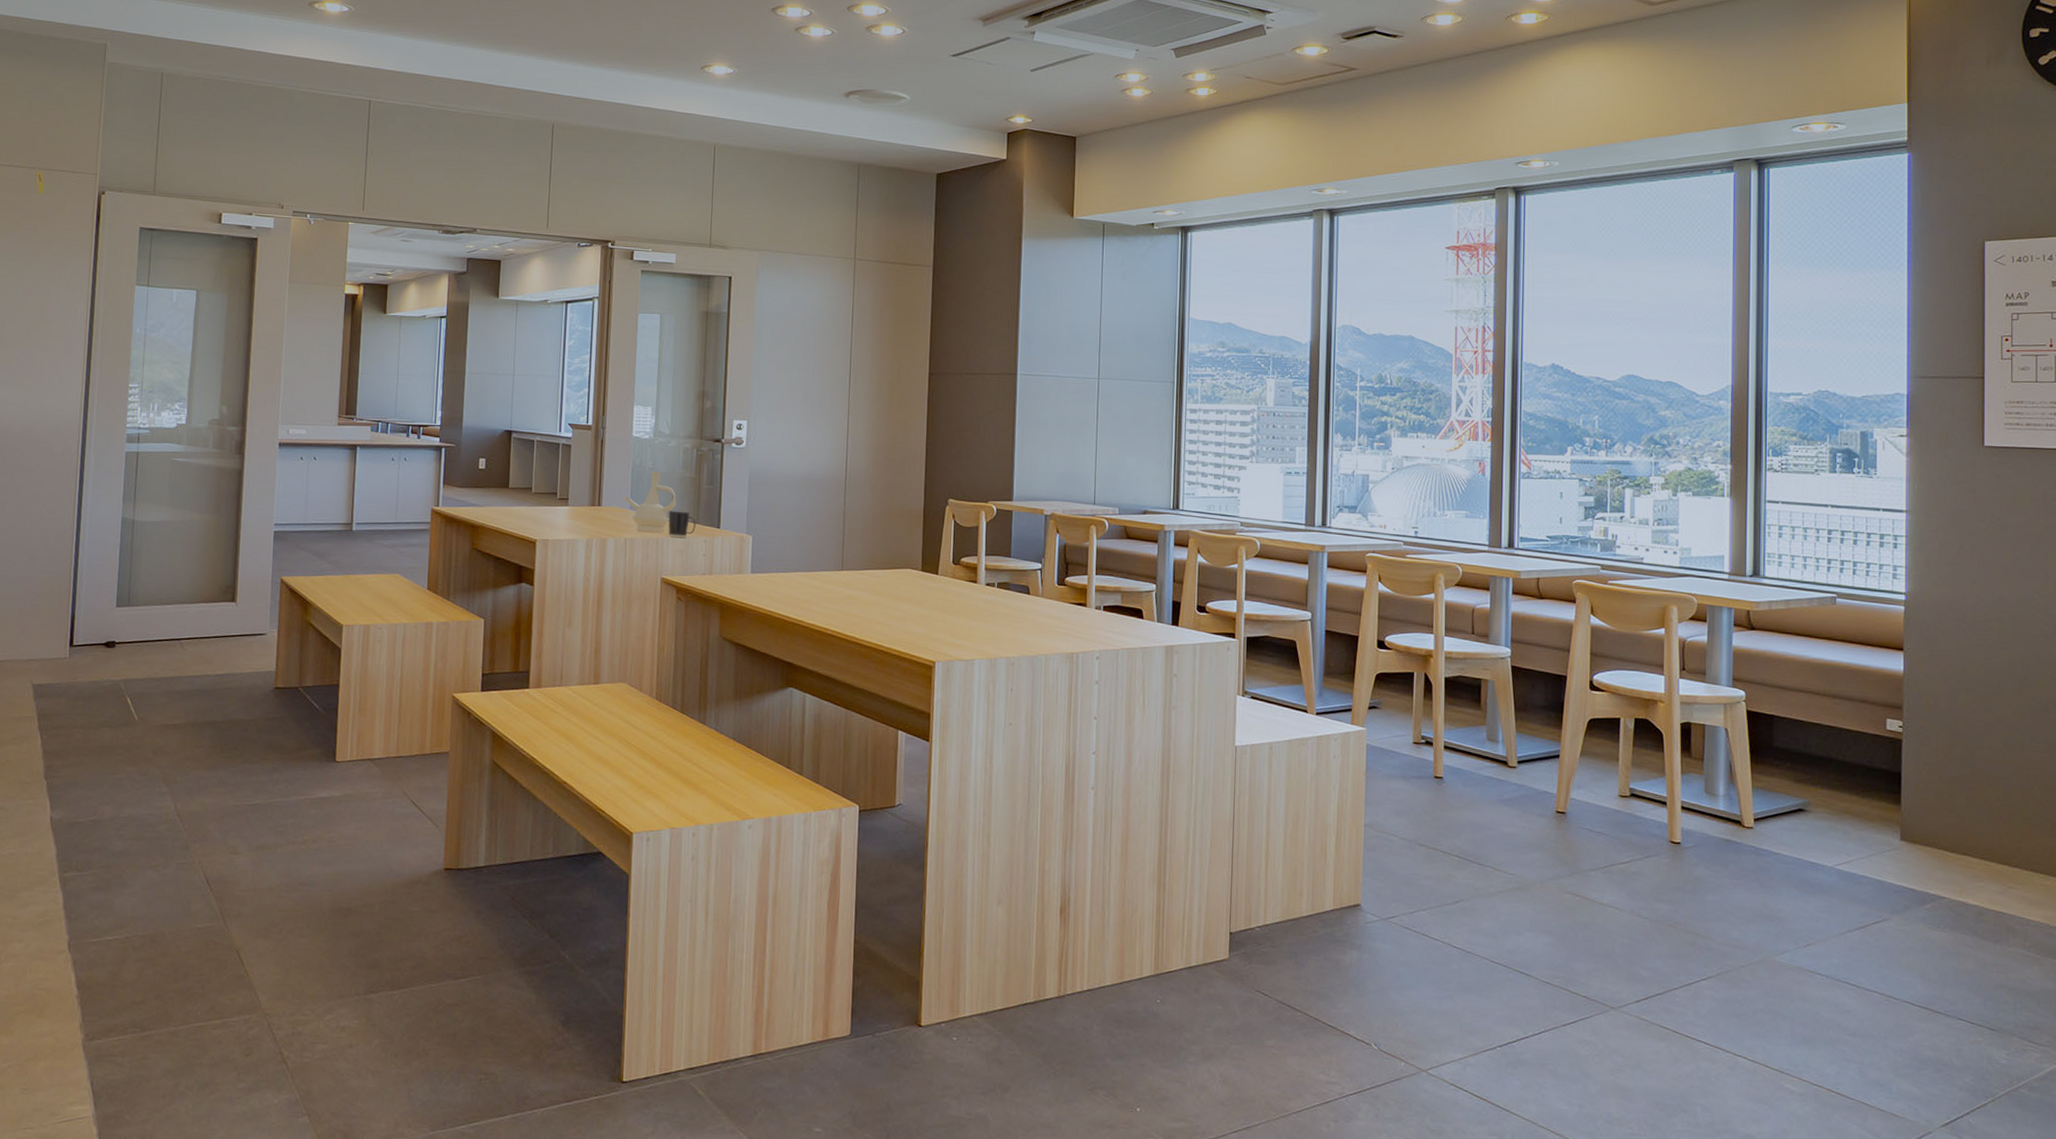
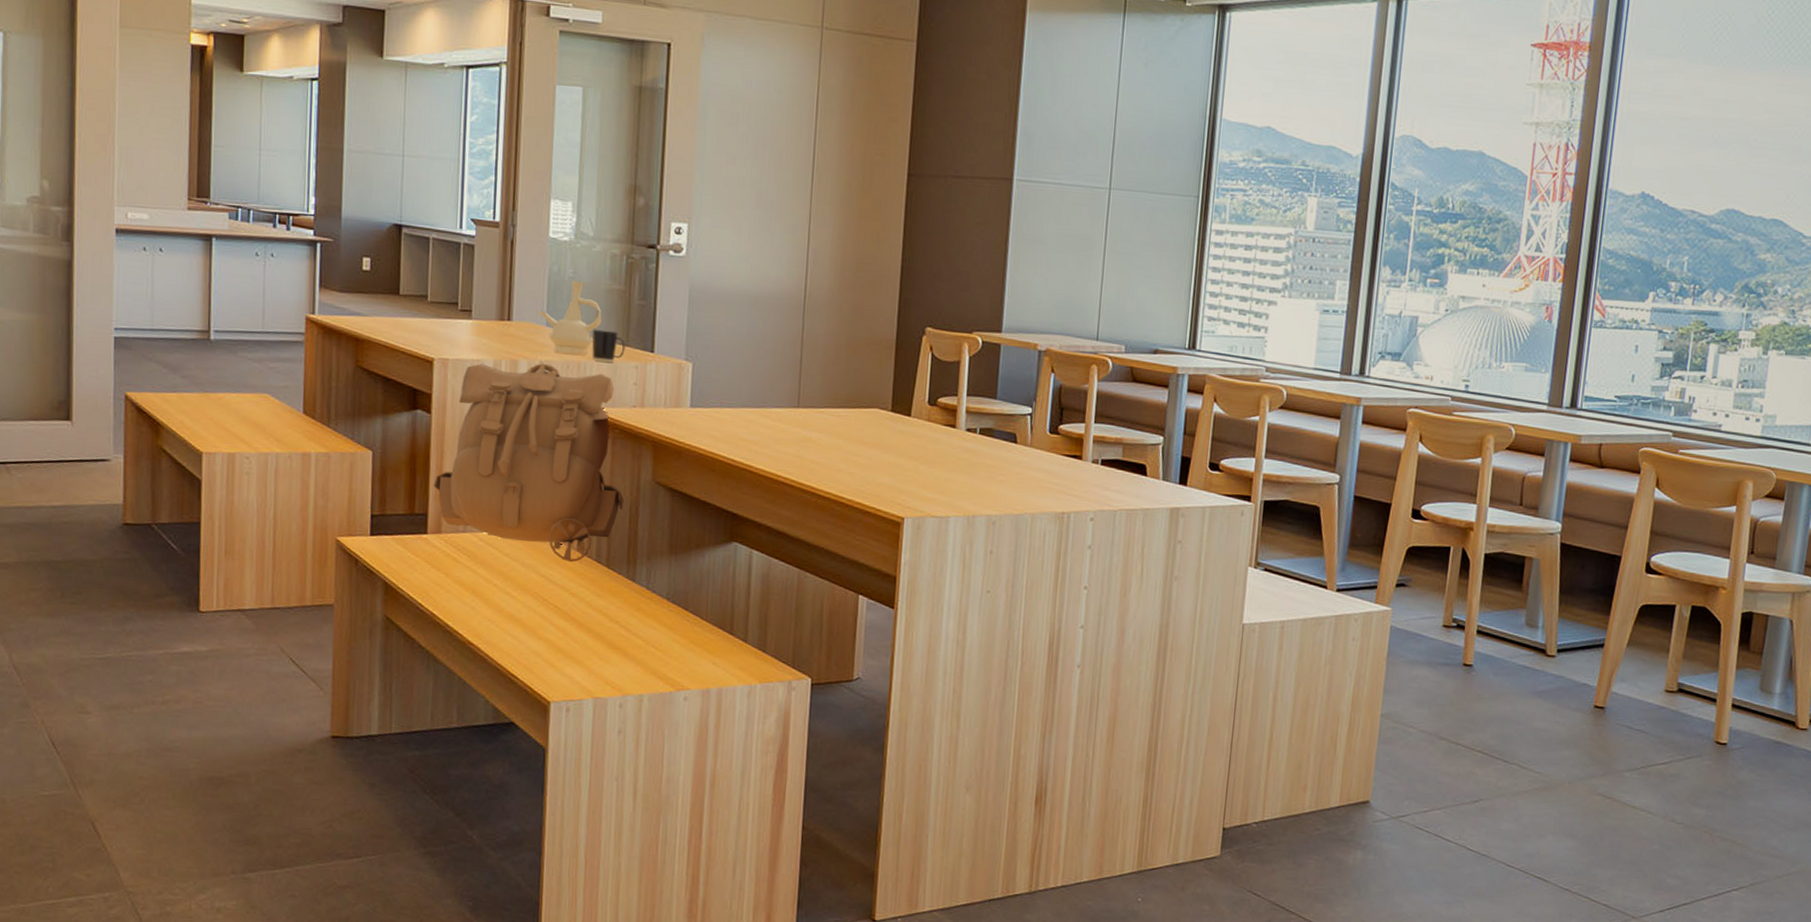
backpack: none [535,539,695,709] -> present [433,362,624,562]

